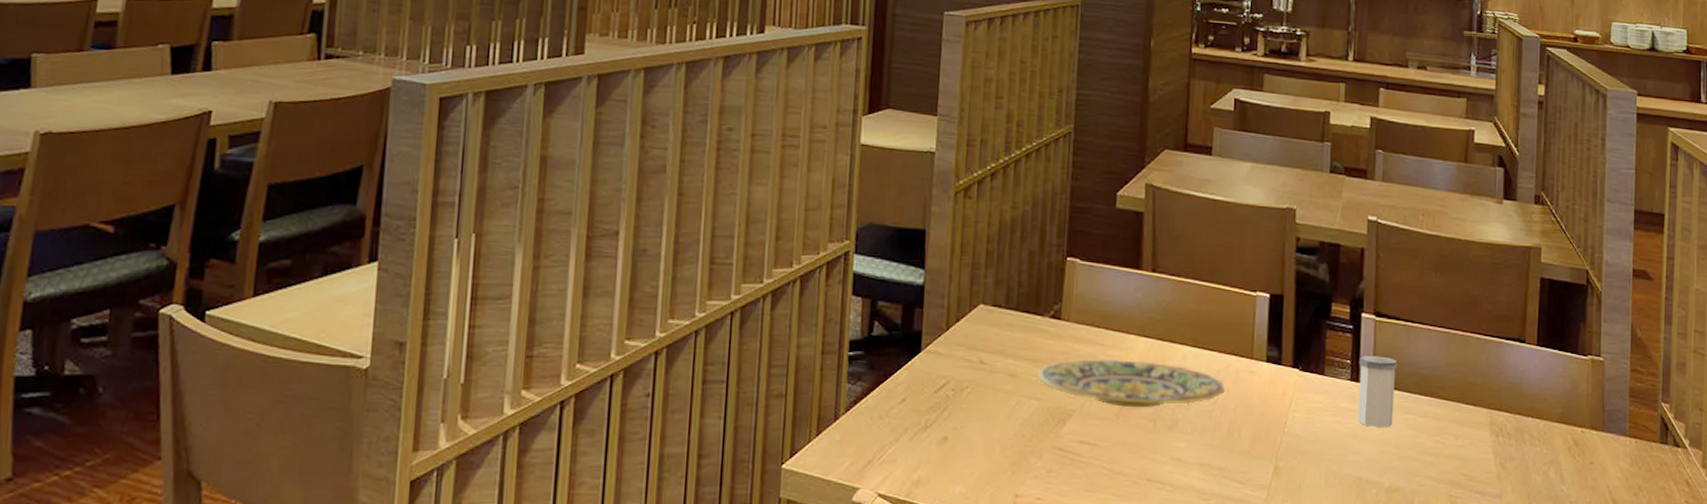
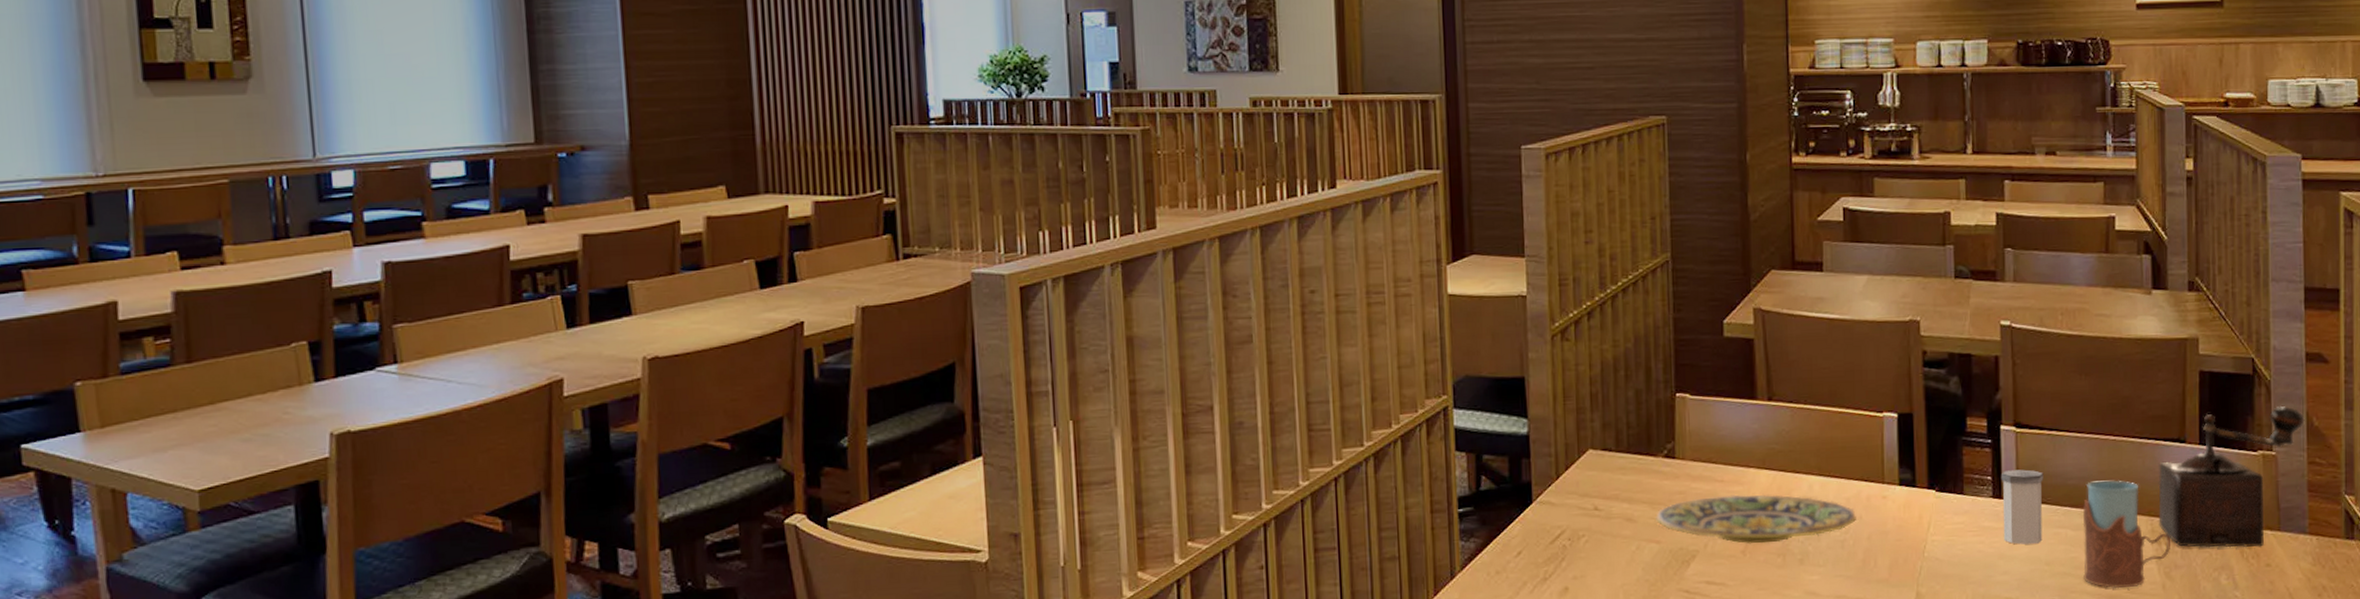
drinking glass: none [1428,372,1507,476] -> present [2082,480,2170,589]
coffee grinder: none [1497,316,1630,446] -> present [2158,406,2305,548]

